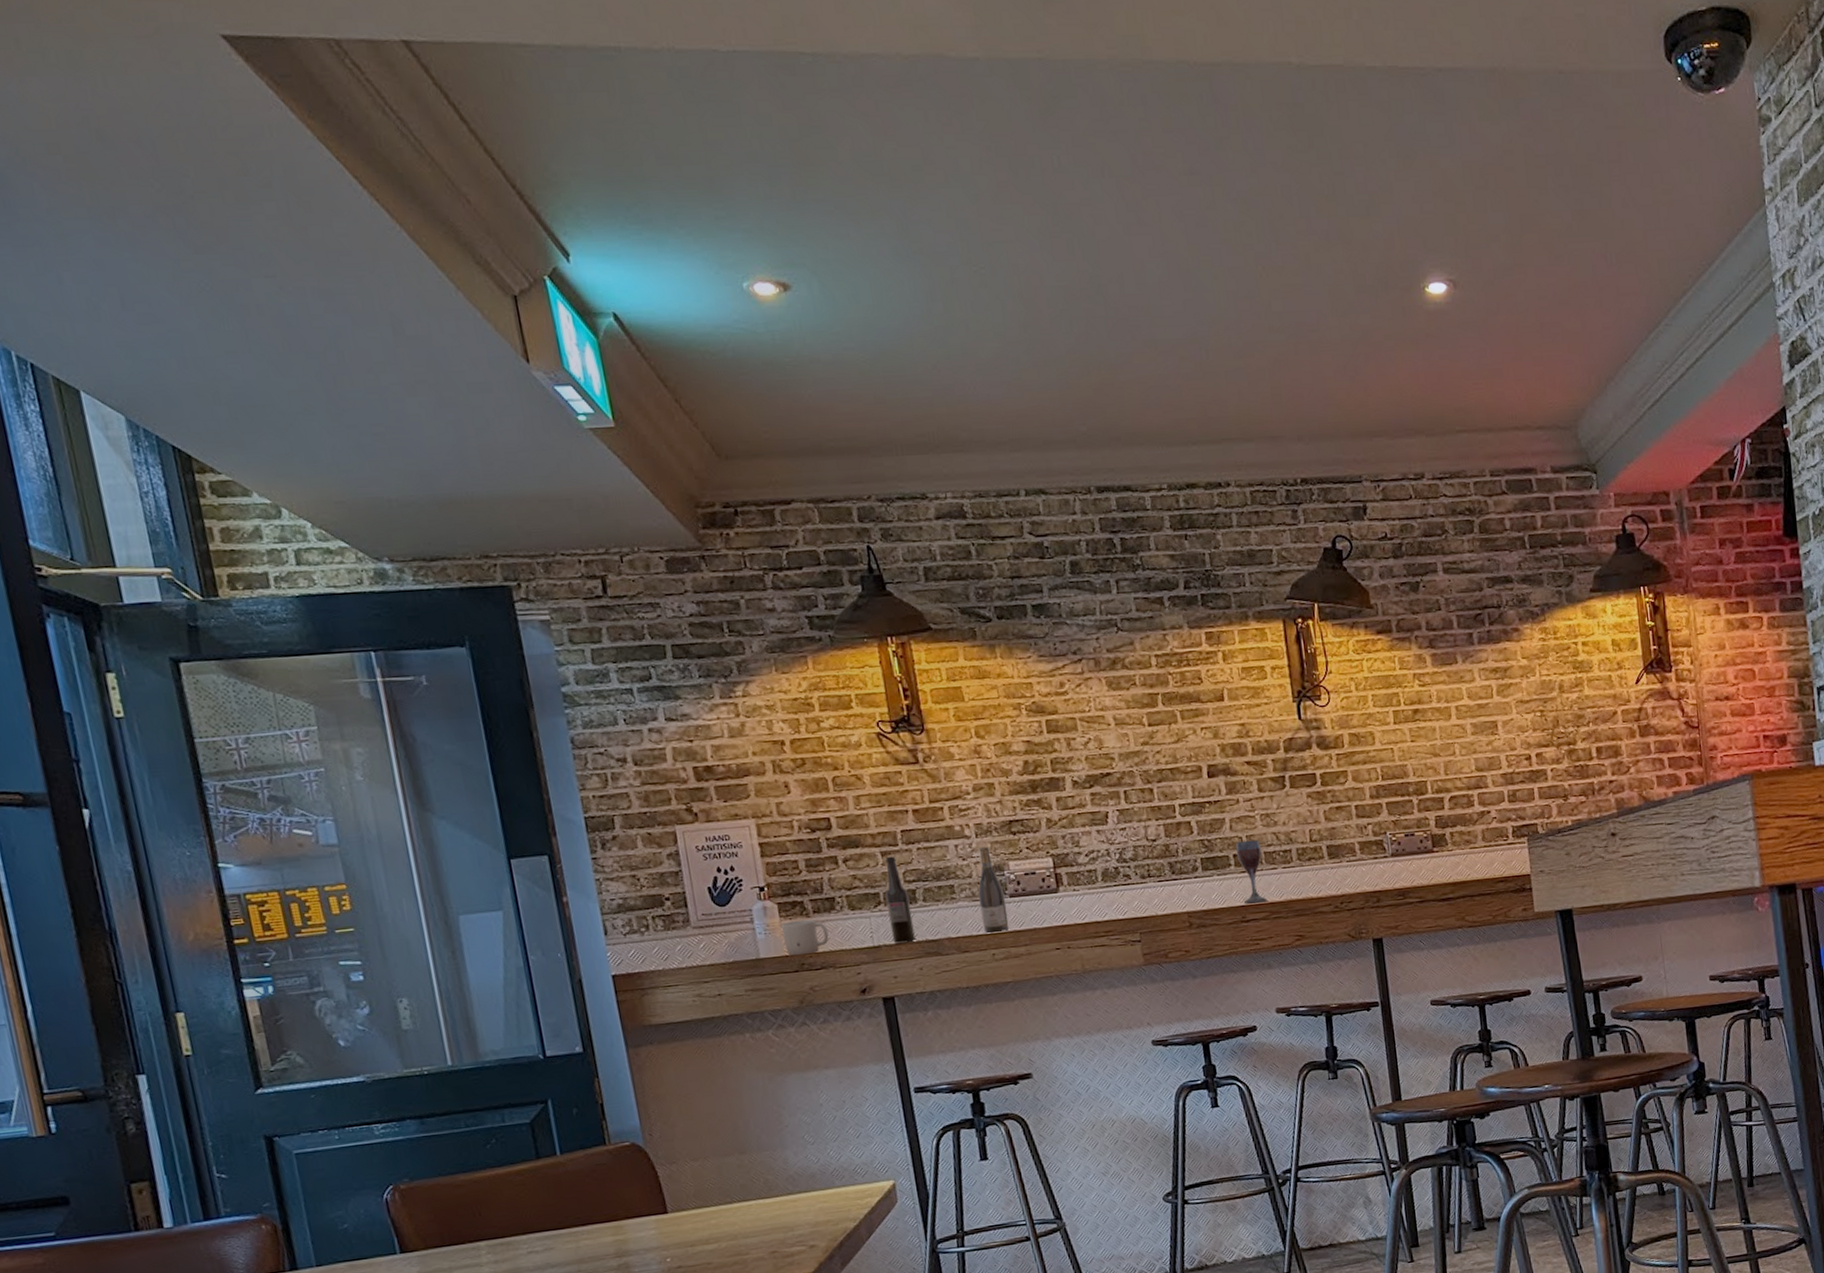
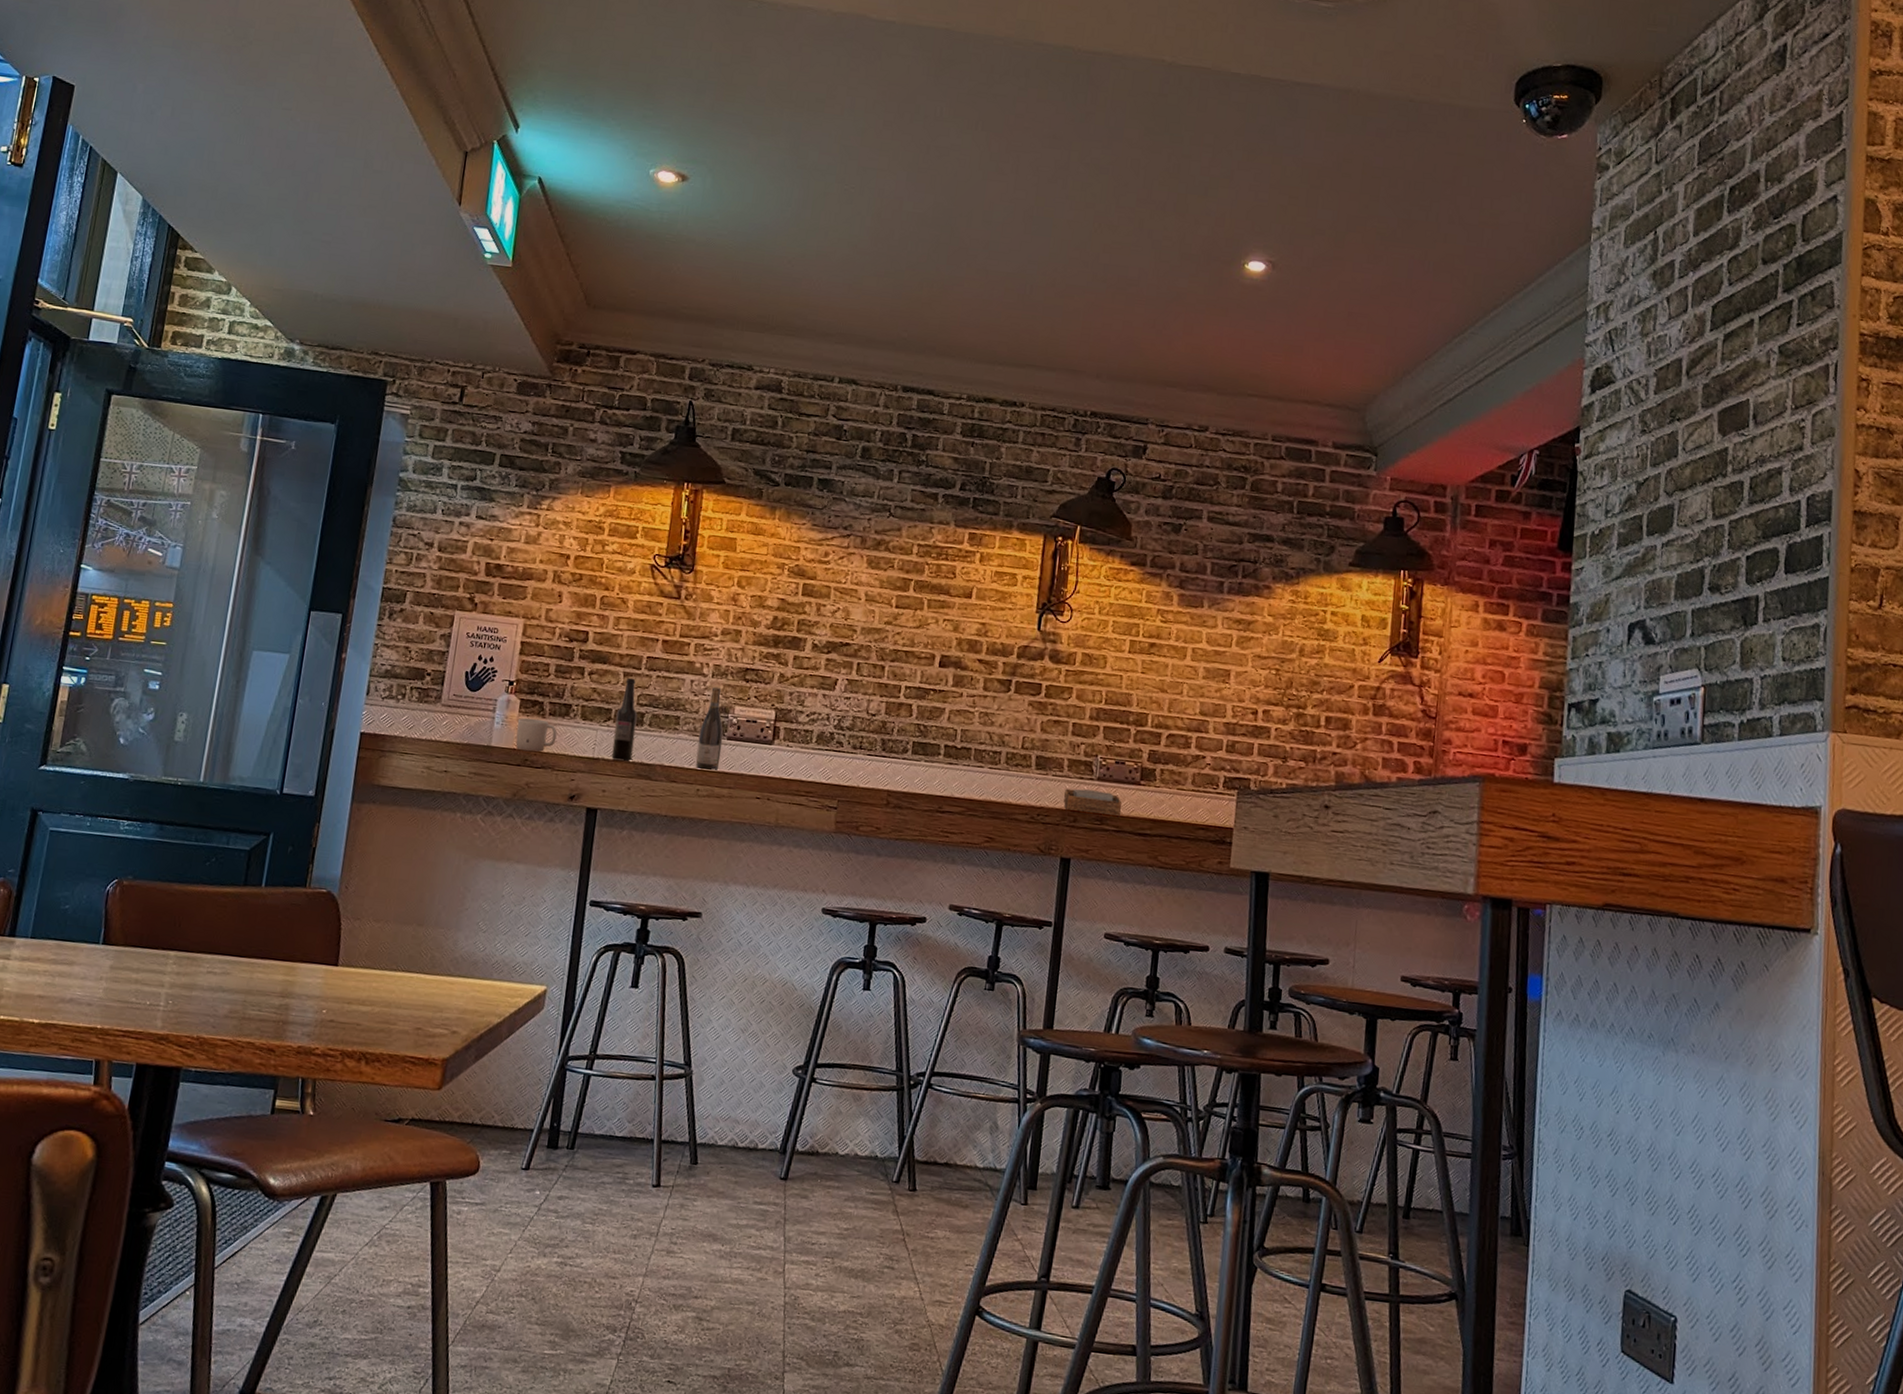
cup: present [1235,839,1268,904] -> none [943,733,973,797]
napkin holder: none [1362,866,1421,894] -> present [1063,788,1122,818]

